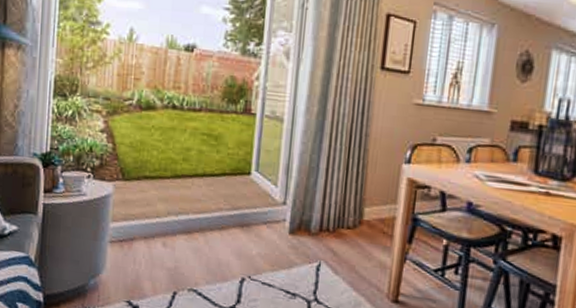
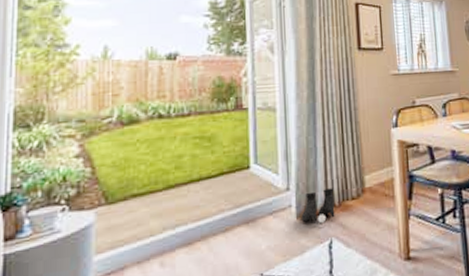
boots: none [293,211,330,244] -> present [301,188,335,223]

